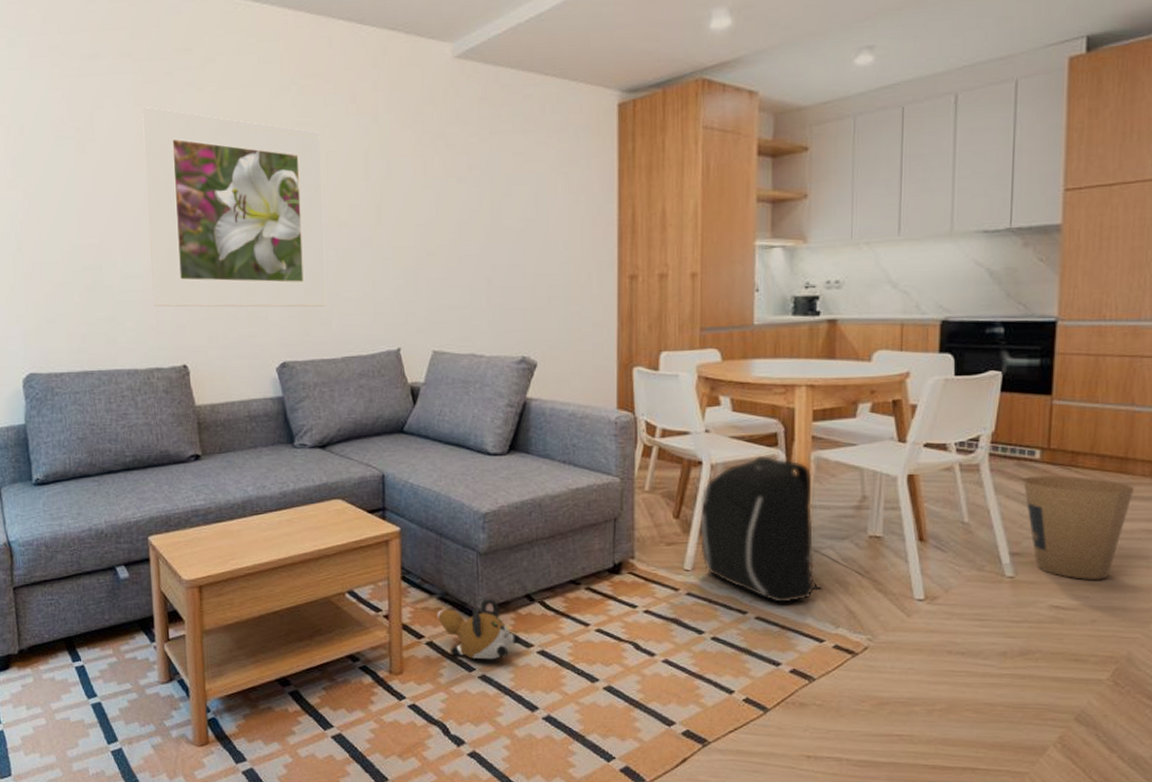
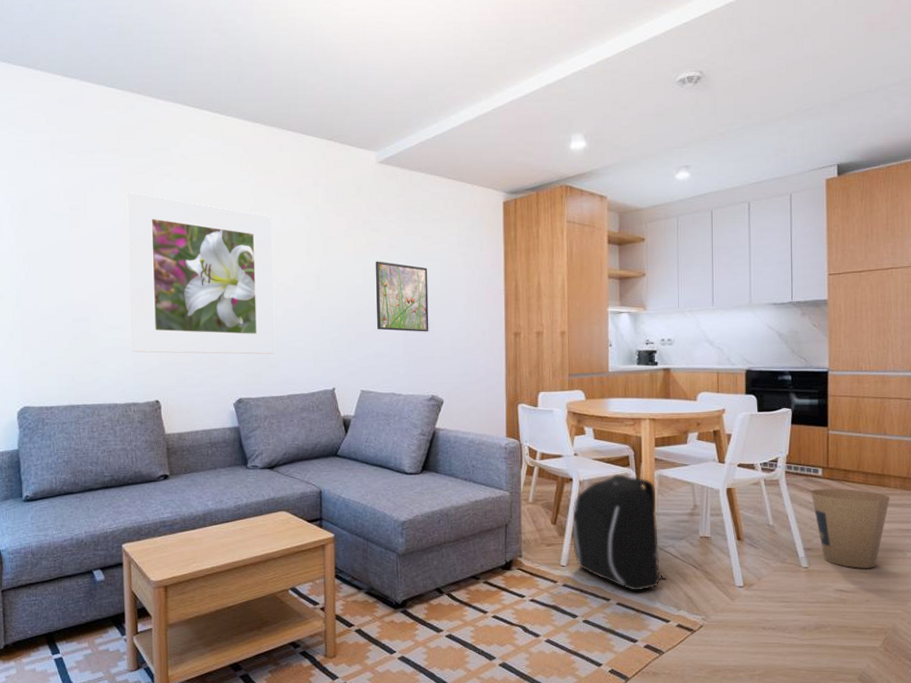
plush toy: present [437,599,521,660] -> none [364,592,432,644]
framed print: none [450,186,519,277] -> present [375,261,429,332]

